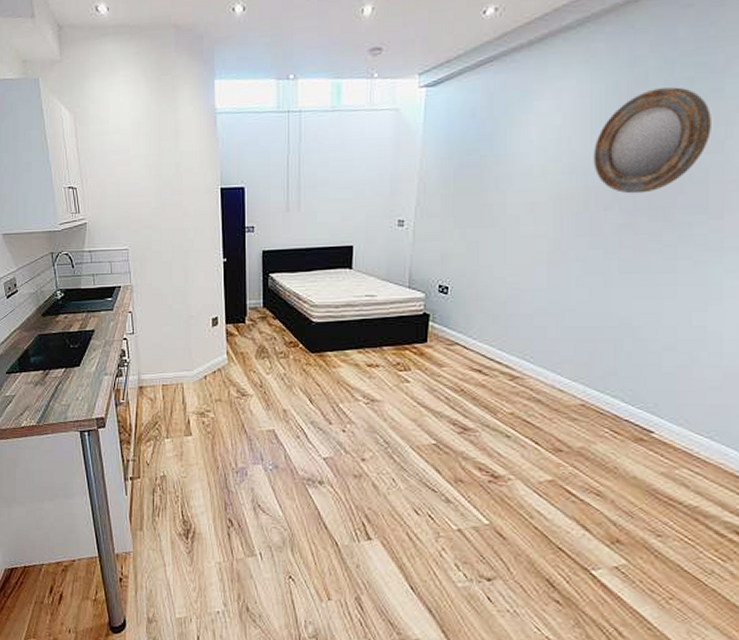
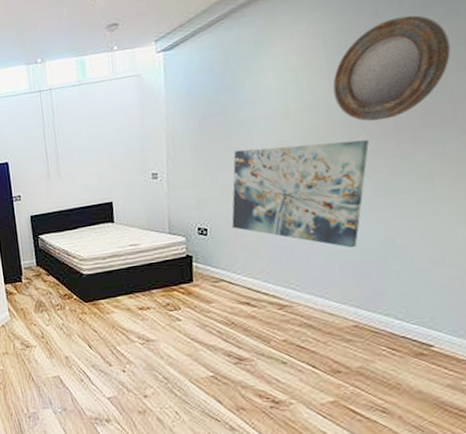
wall art: none [474,206,620,324] -> present [231,139,369,248]

